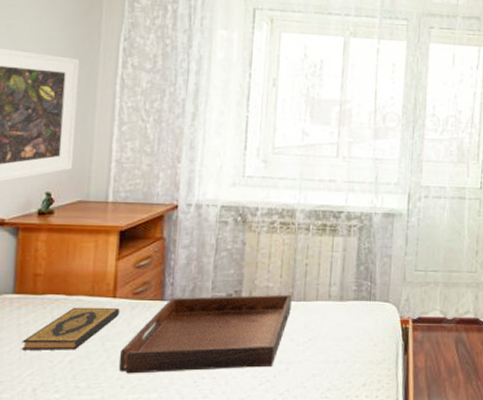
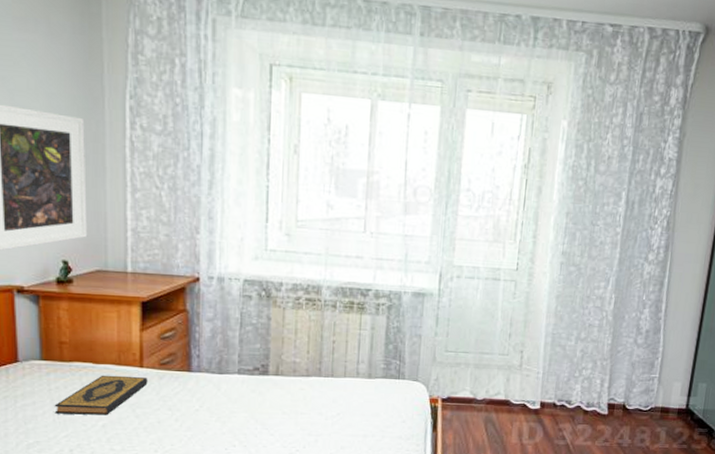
serving tray: present [119,294,292,374] -> none [150,369,319,440]

